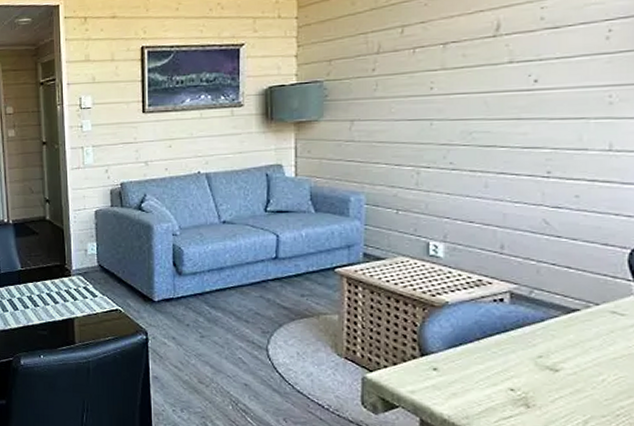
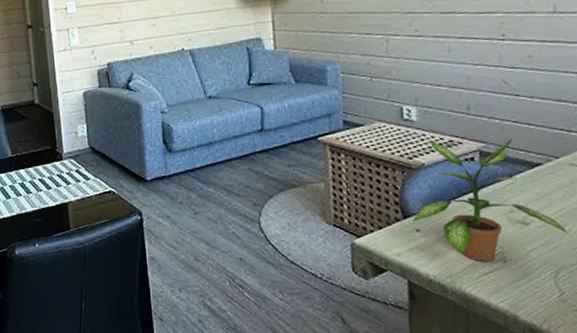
potted plant: none [431,278,602,406] -> present [413,138,568,262]

